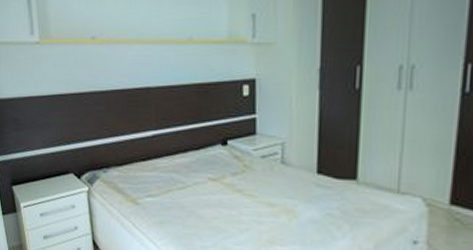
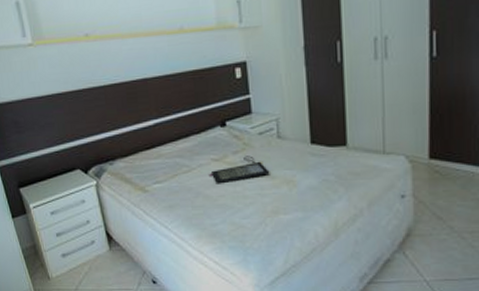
clutch bag: none [204,178,269,206] -> present [209,155,270,184]

